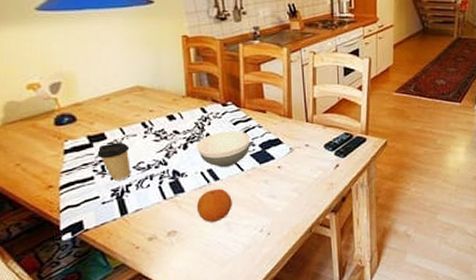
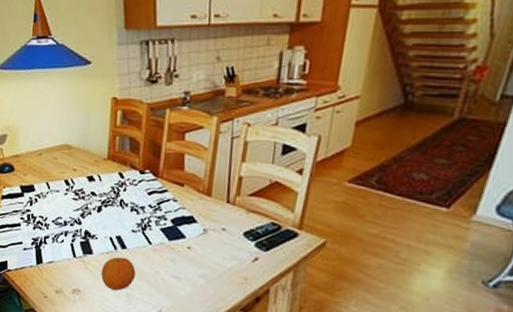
coffee cup: present [97,142,131,181] -> none [25,195,52,232]
bowl: present [196,131,251,167] -> none [109,199,164,237]

